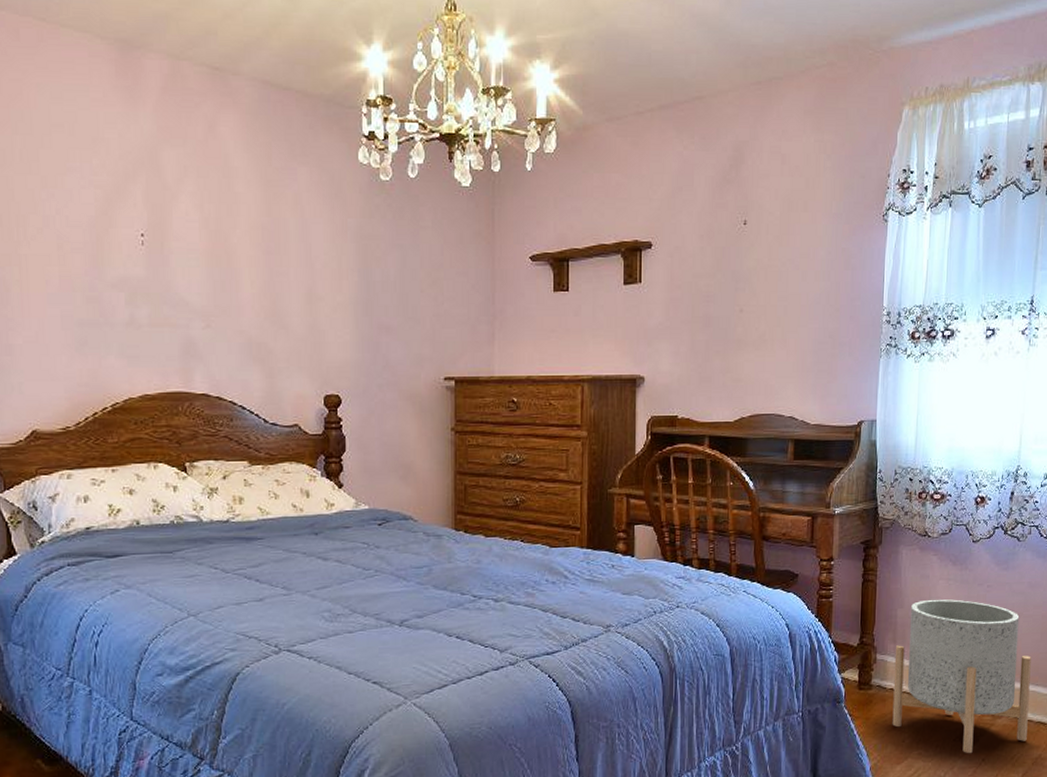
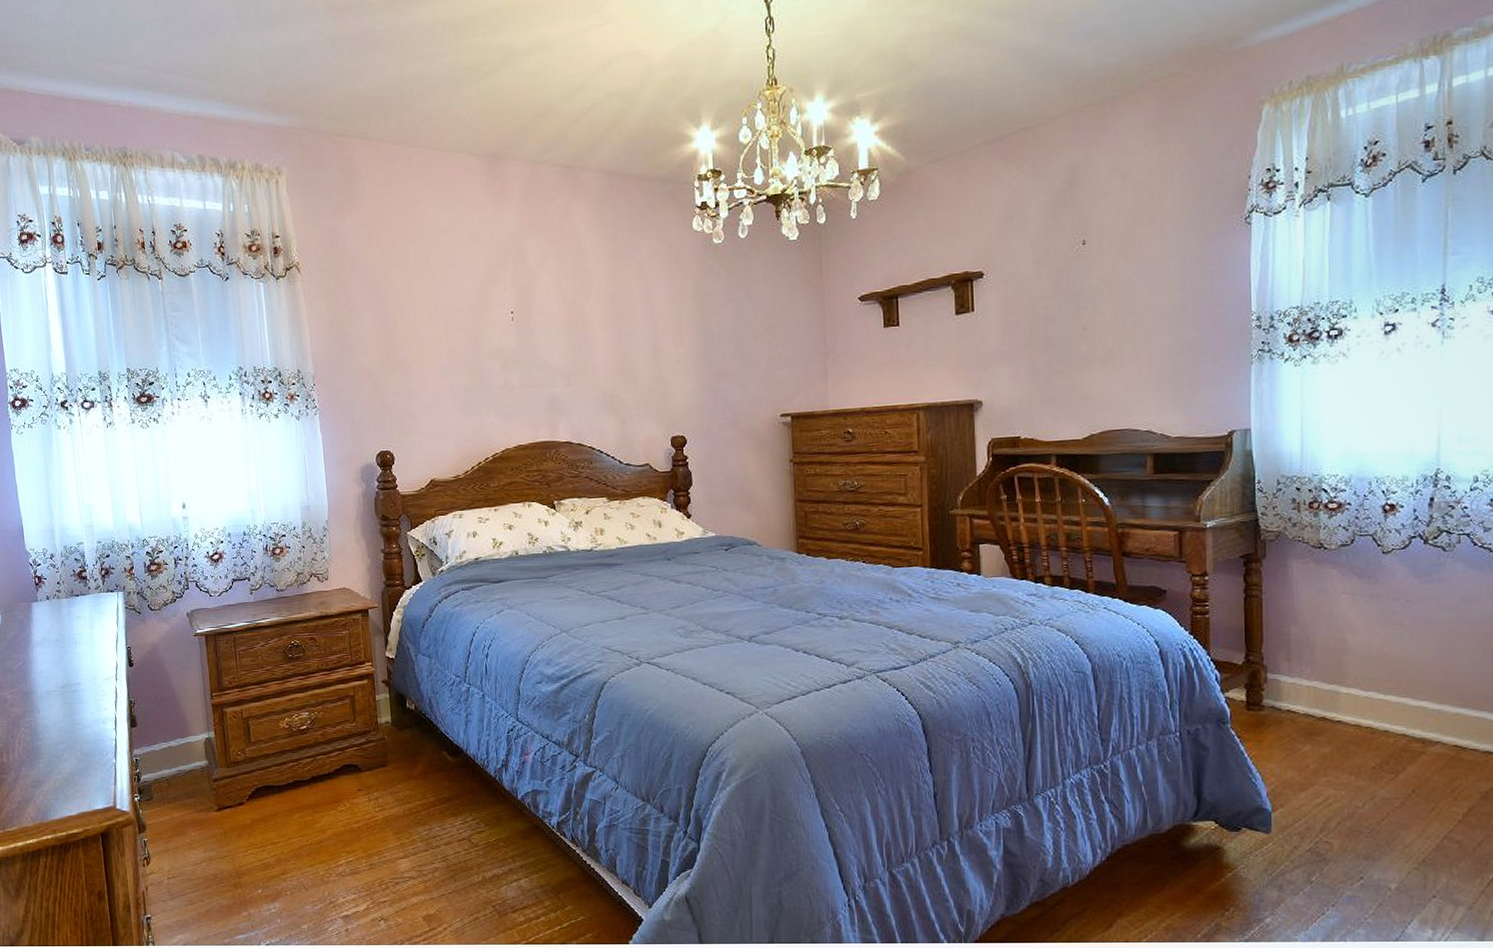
planter: present [892,599,1031,754] -> none [1290,615,1472,784]

